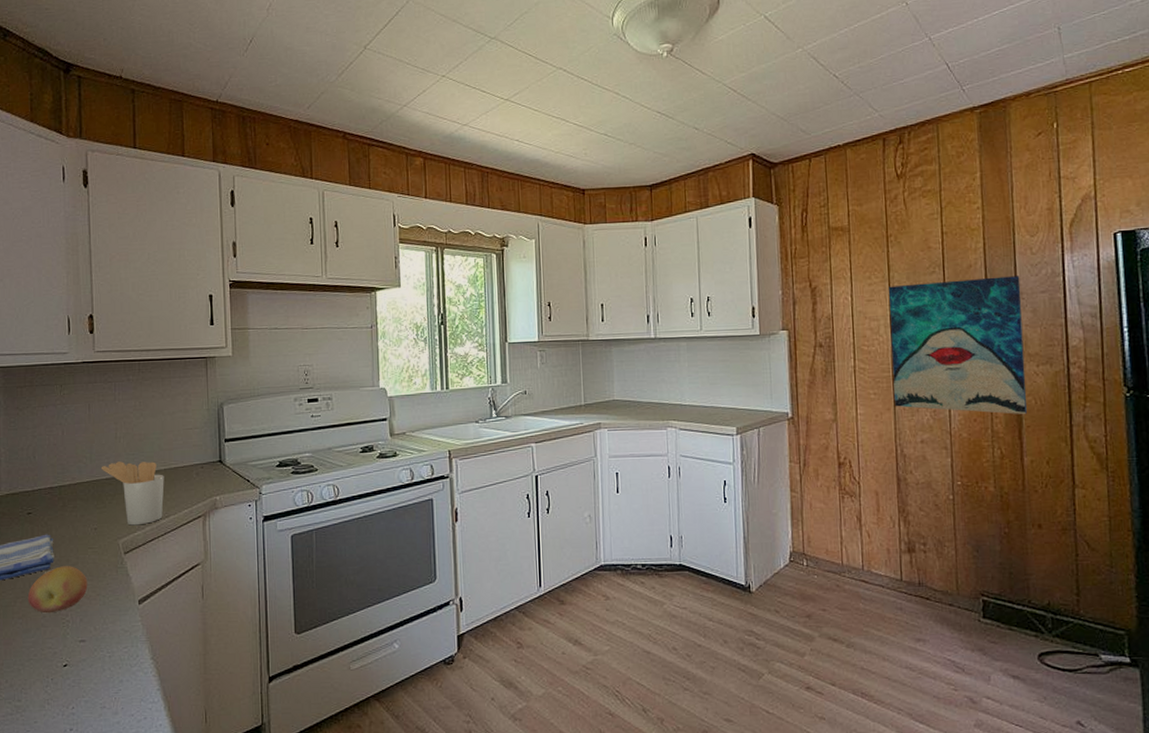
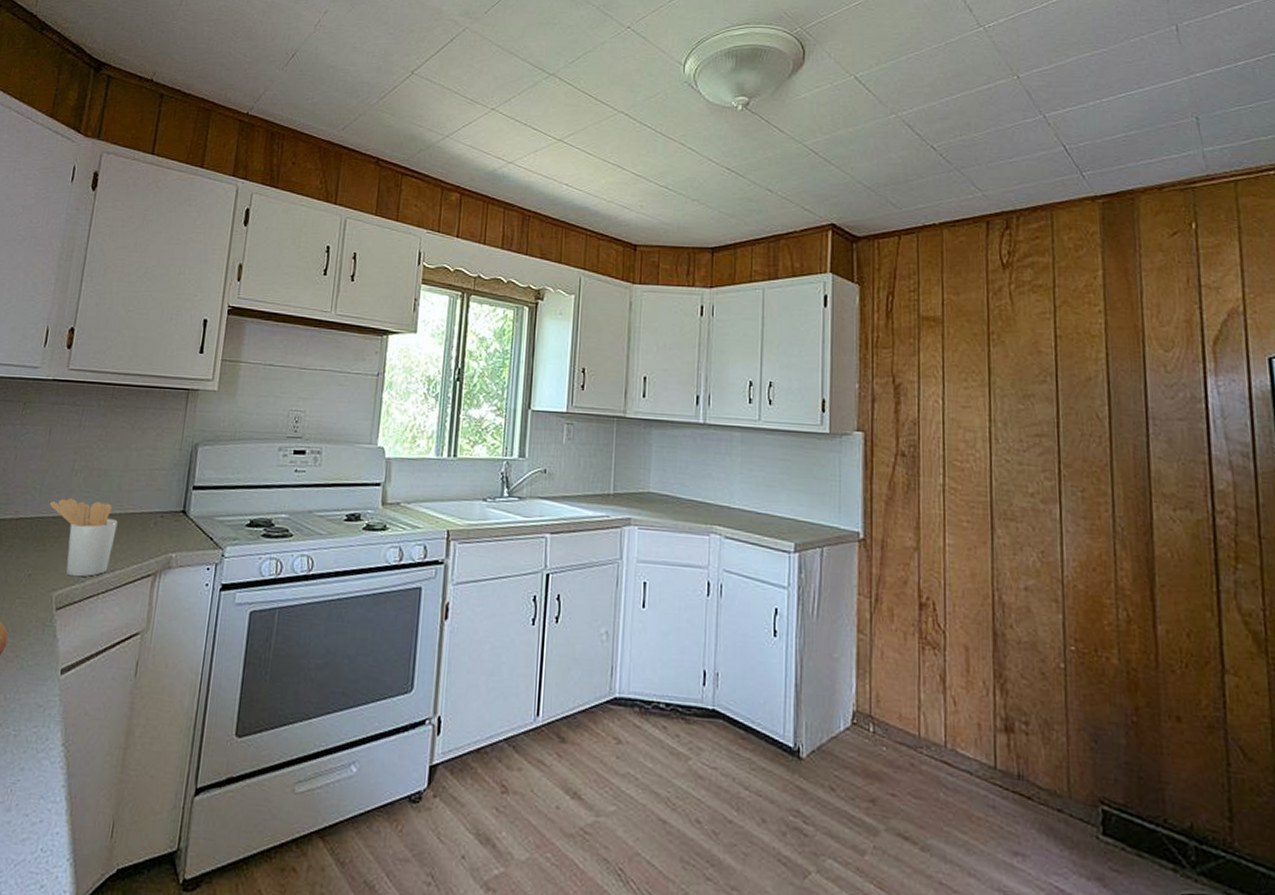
wall art: present [888,276,1027,415] -> none [988,392,1161,571]

